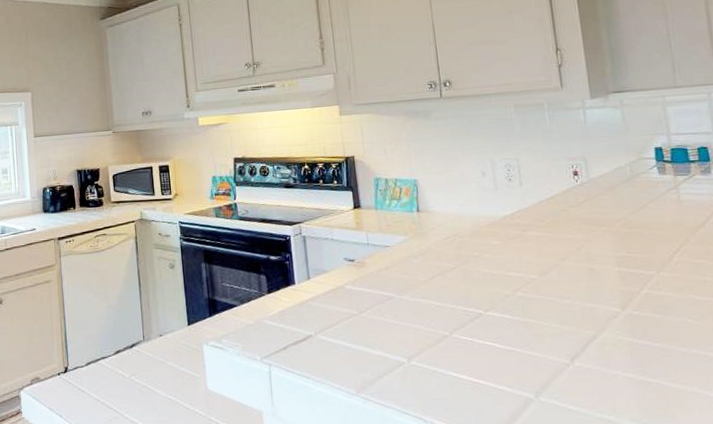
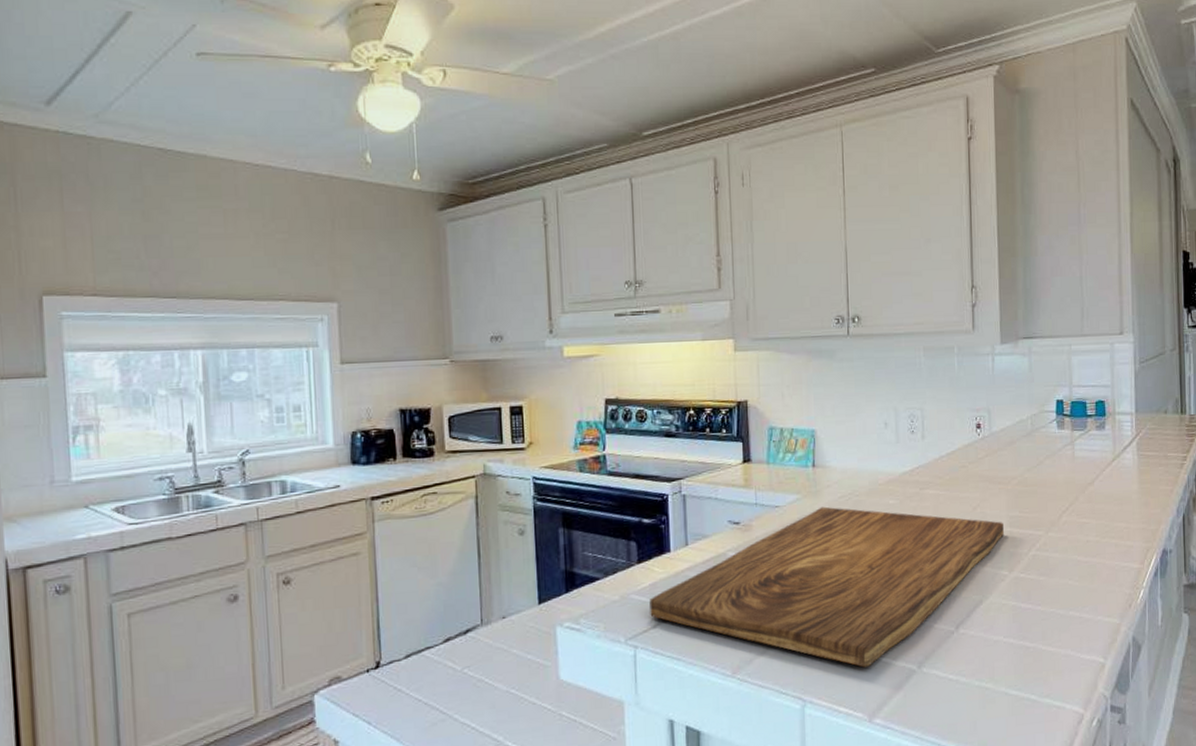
cutting board: none [279,246,612,394] -> present [649,506,1004,668]

